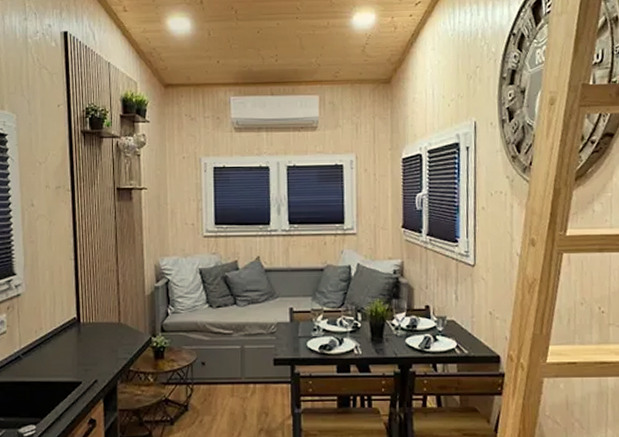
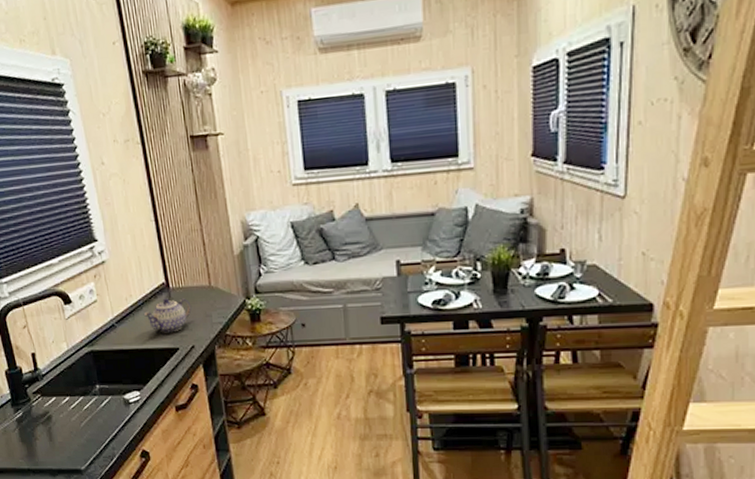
teapot: none [50,332,99,366] -> present [143,298,192,333]

